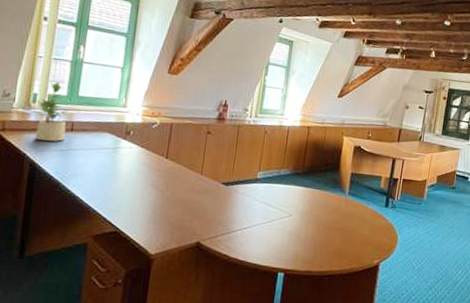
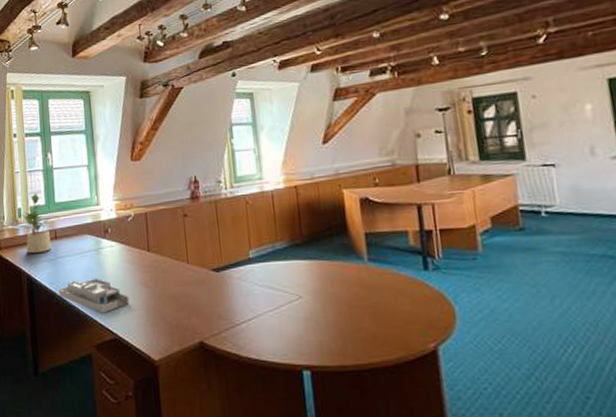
desk organizer: none [63,174,138,208] -> present [58,278,130,314]

